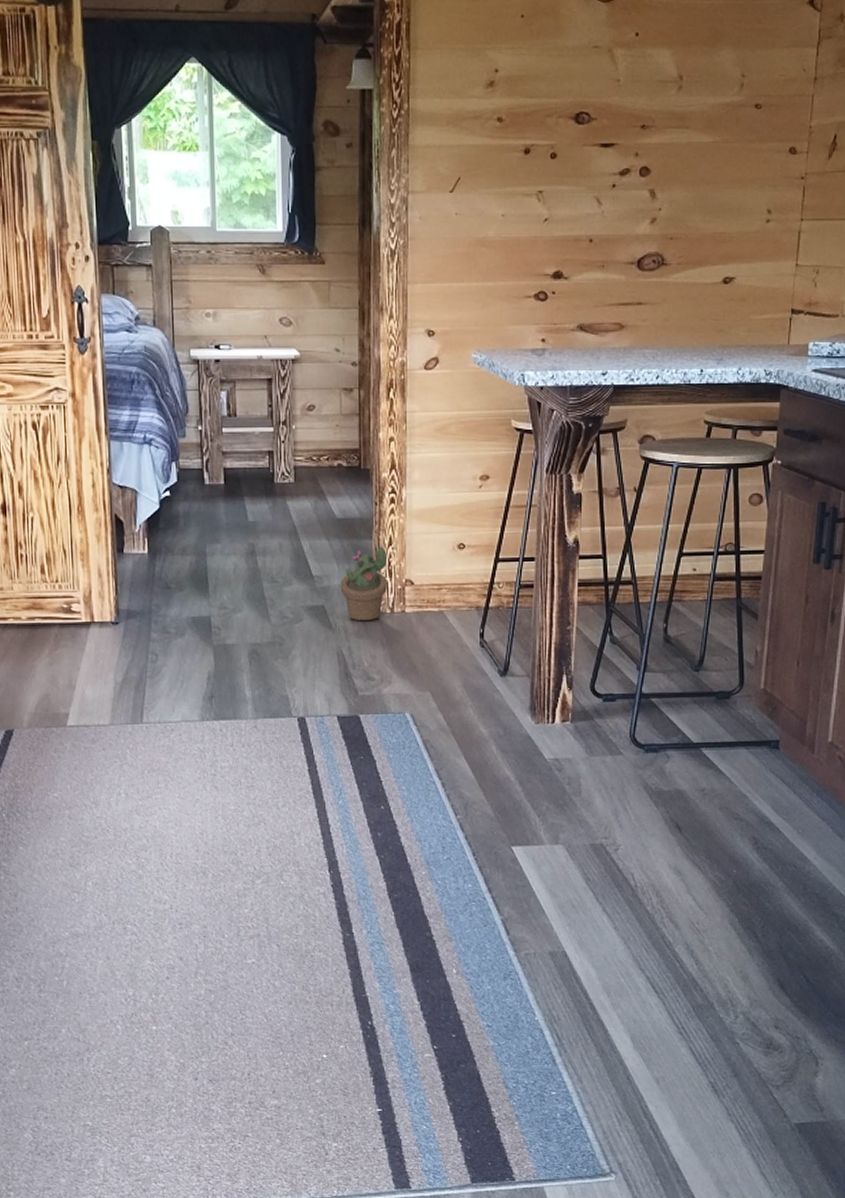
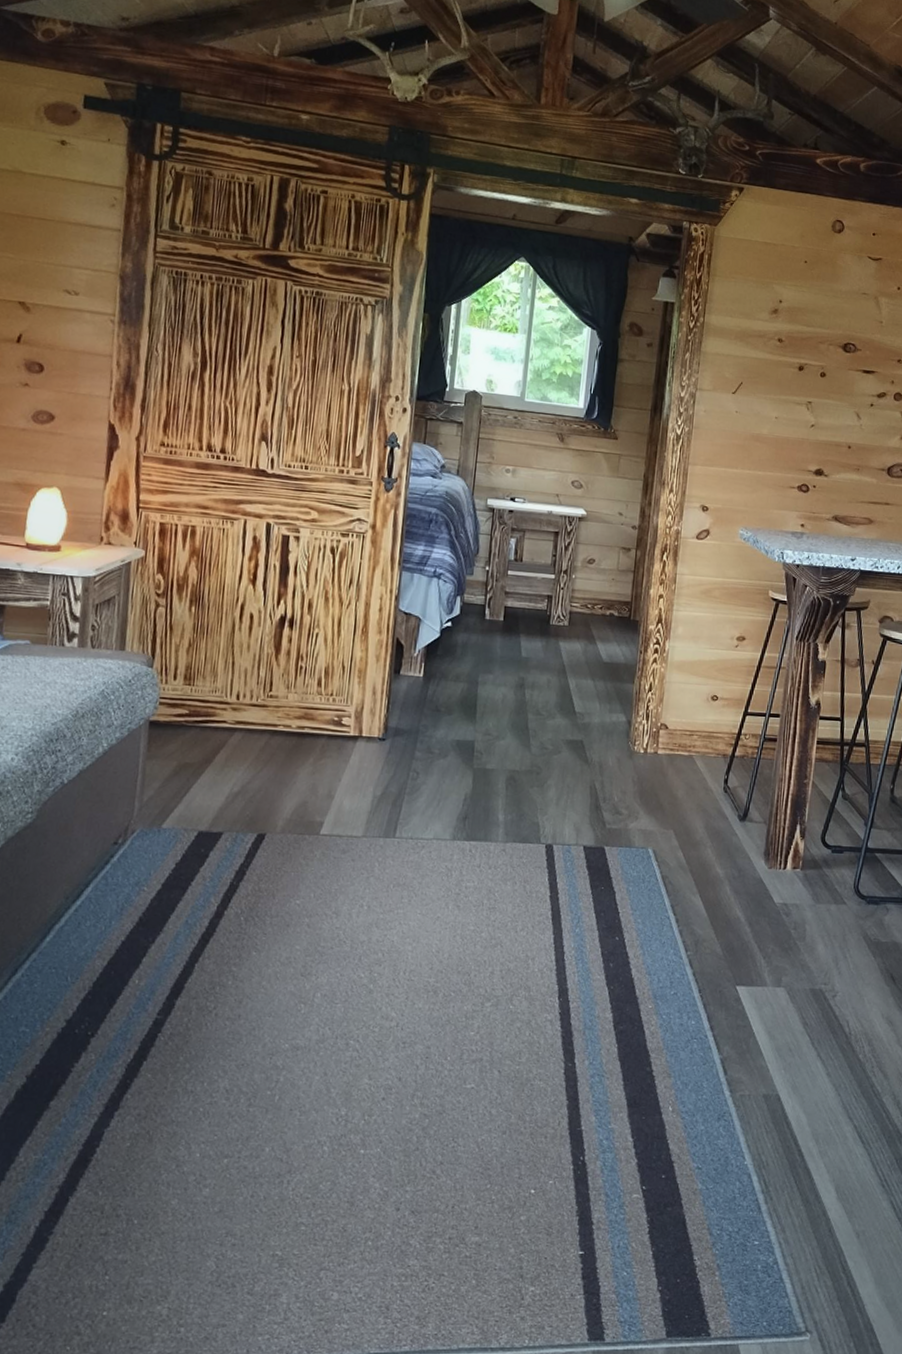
decorative plant: present [340,546,388,621] -> none [599,691,646,759]

